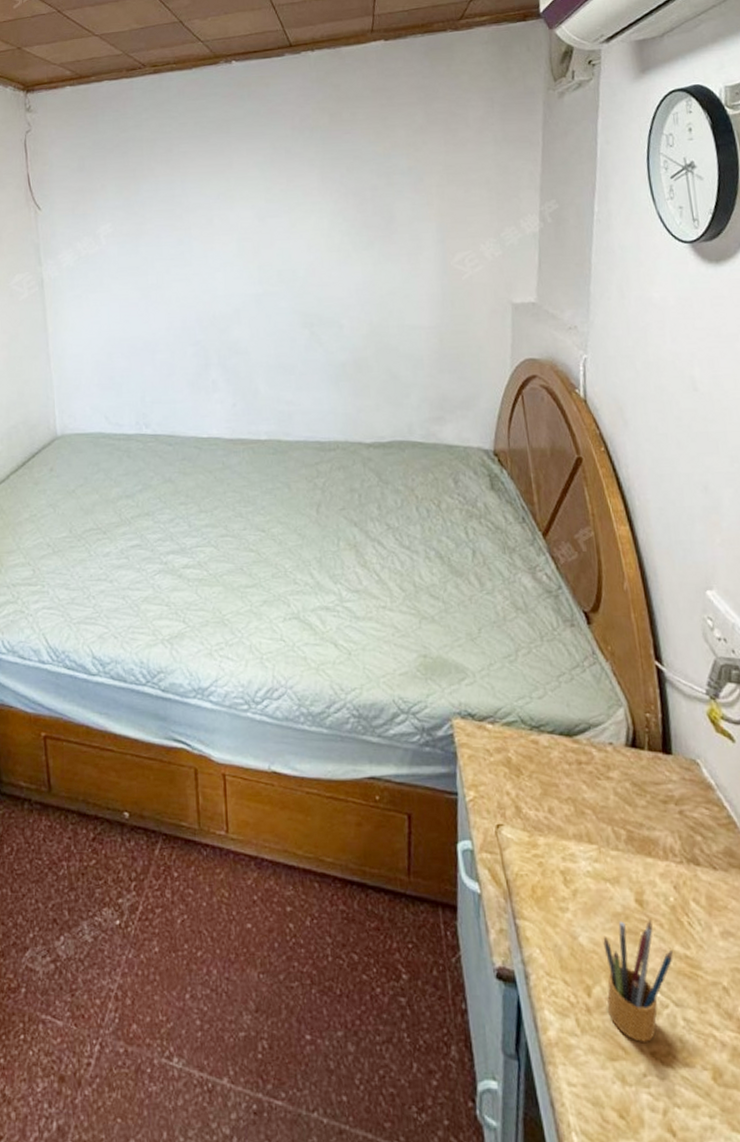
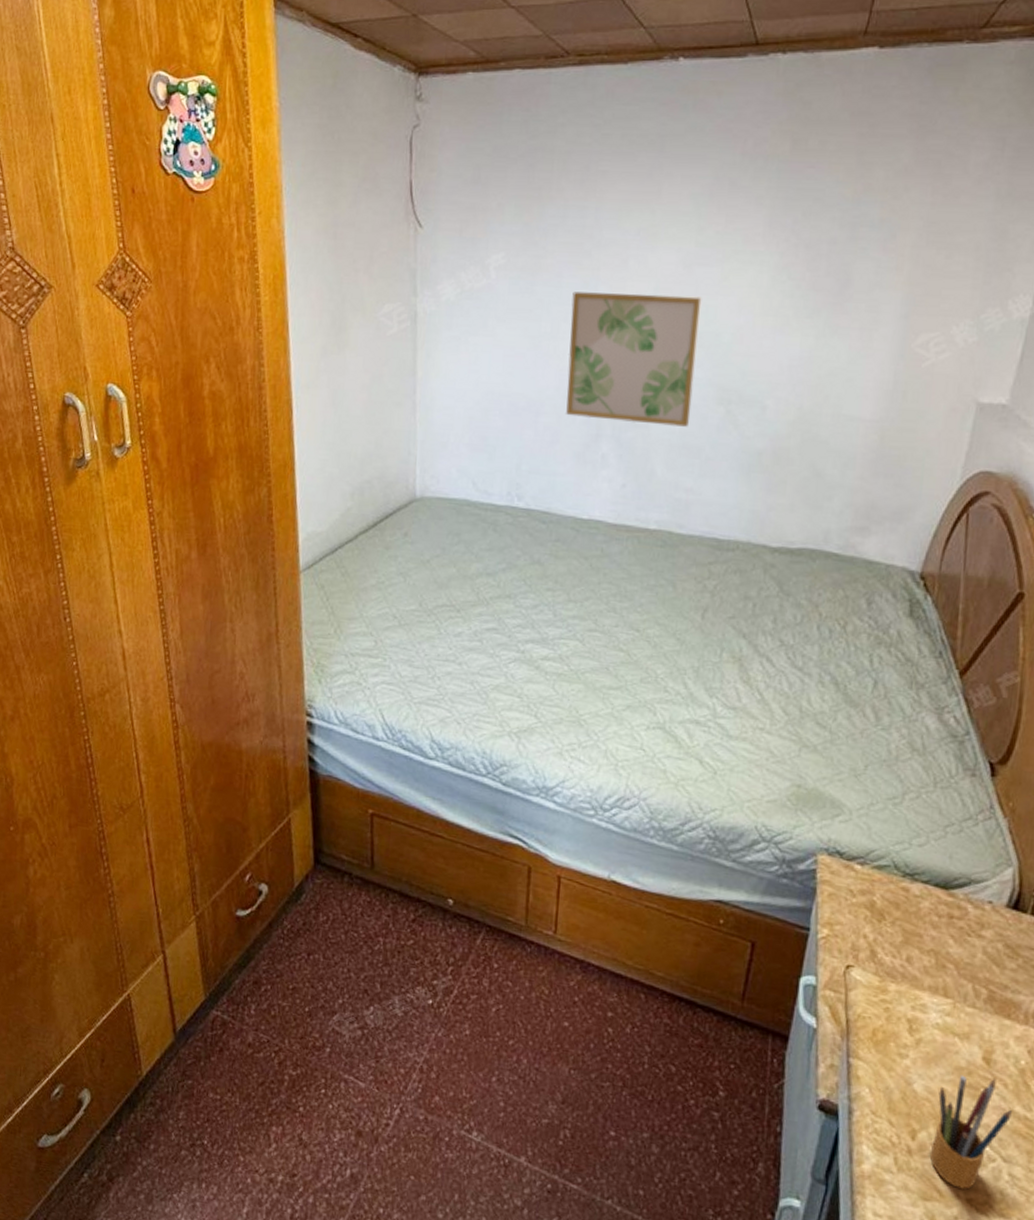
wall art: none [171,242,282,351] -> present [566,291,702,427]

